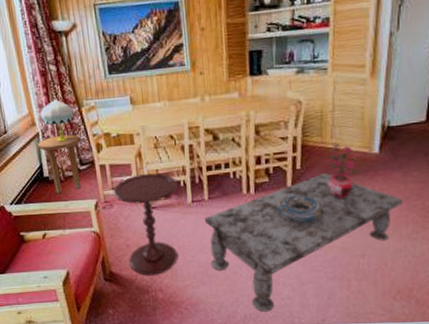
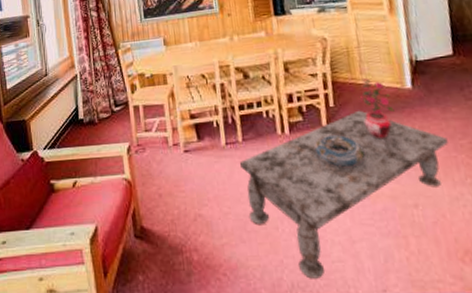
side table: present [38,134,82,194] -> none [76,75,116,138]
table lamp: present [40,99,74,142] -> none [80,42,111,83]
side table: present [112,173,177,275] -> none [145,113,213,231]

